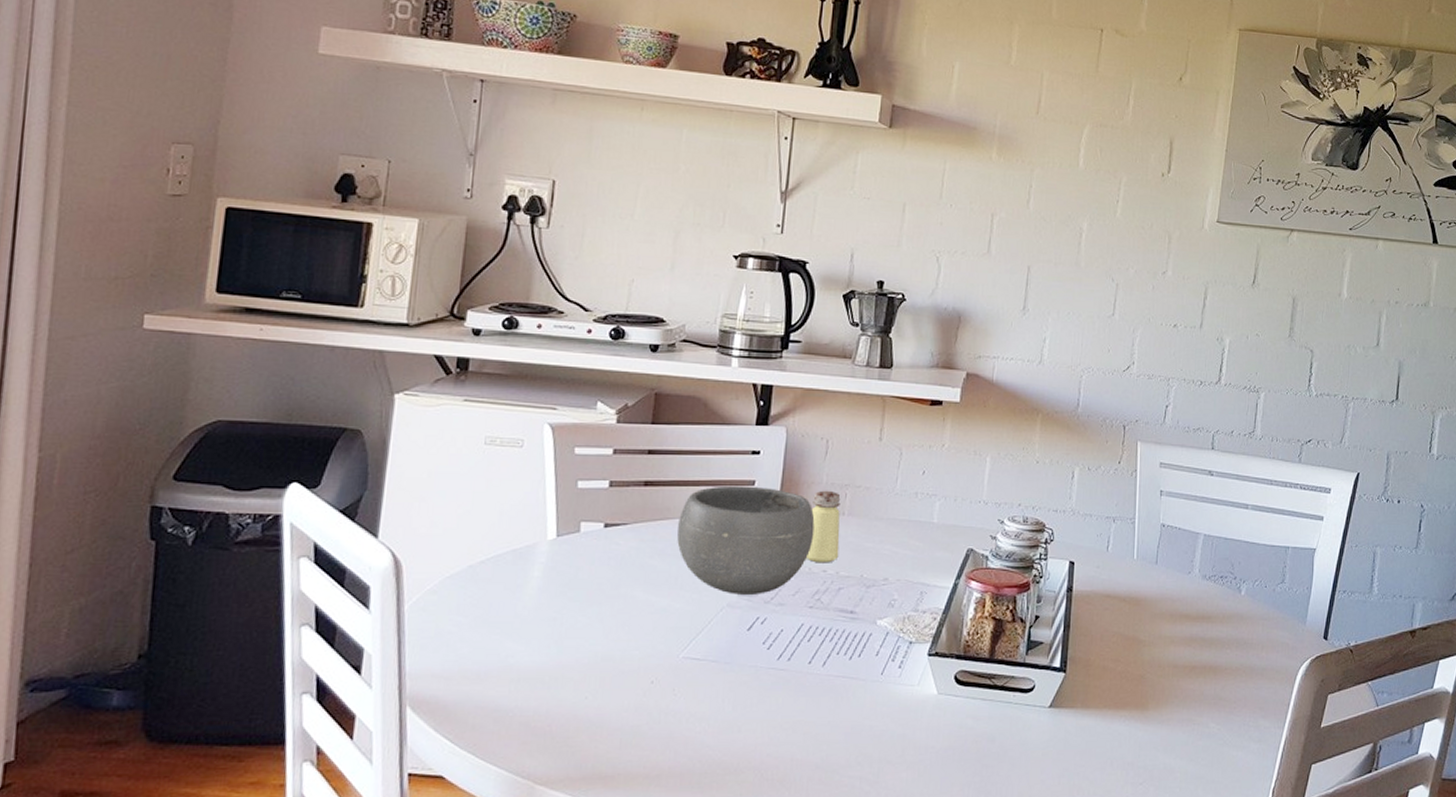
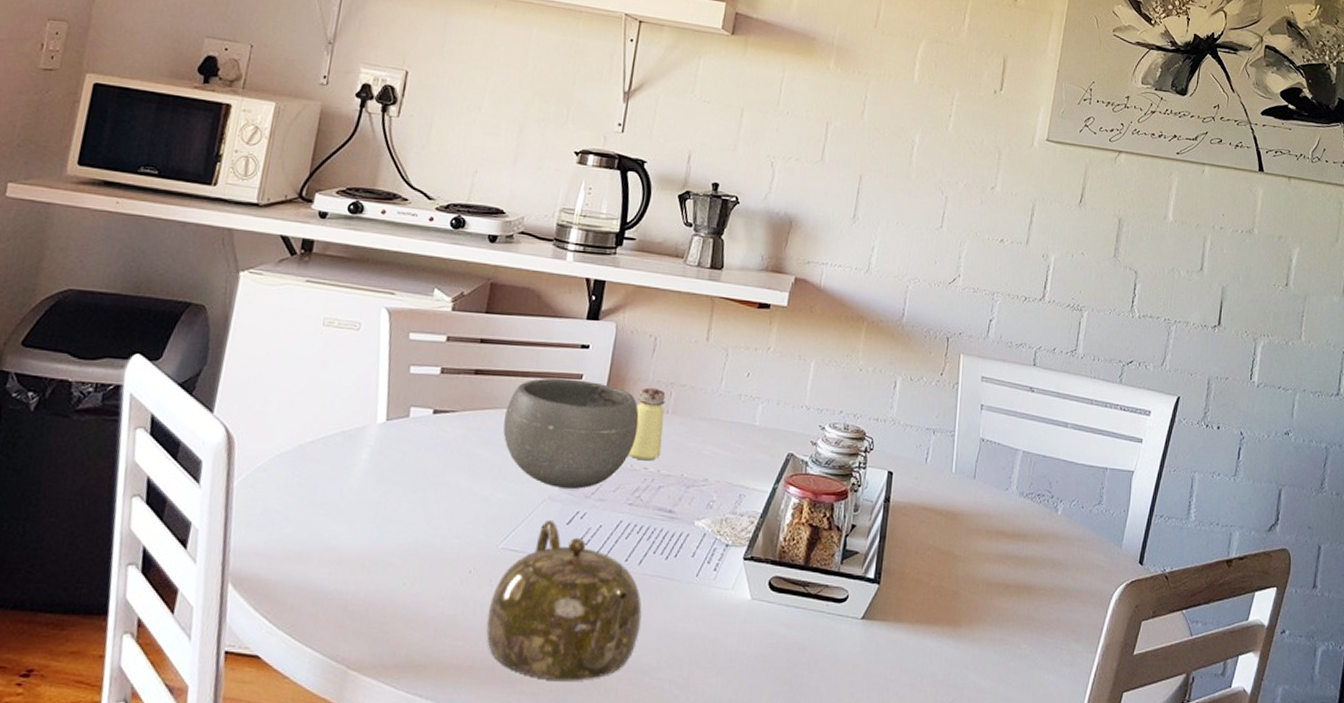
teapot: none [672,628,828,784] -> present [486,520,642,681]

